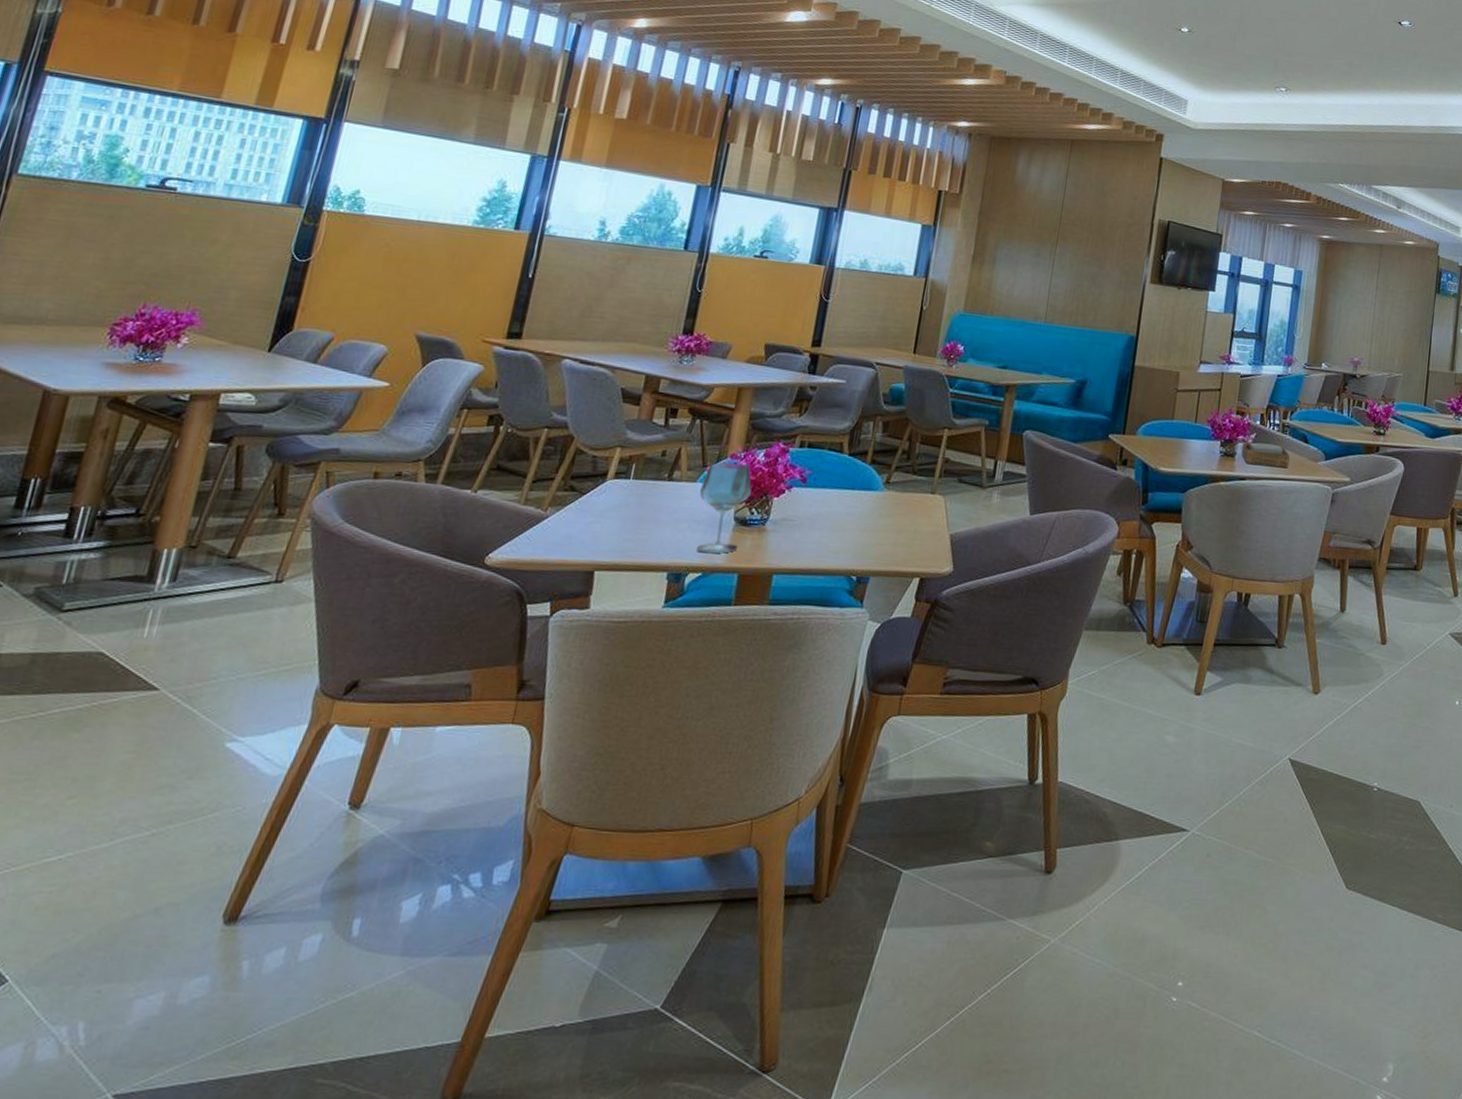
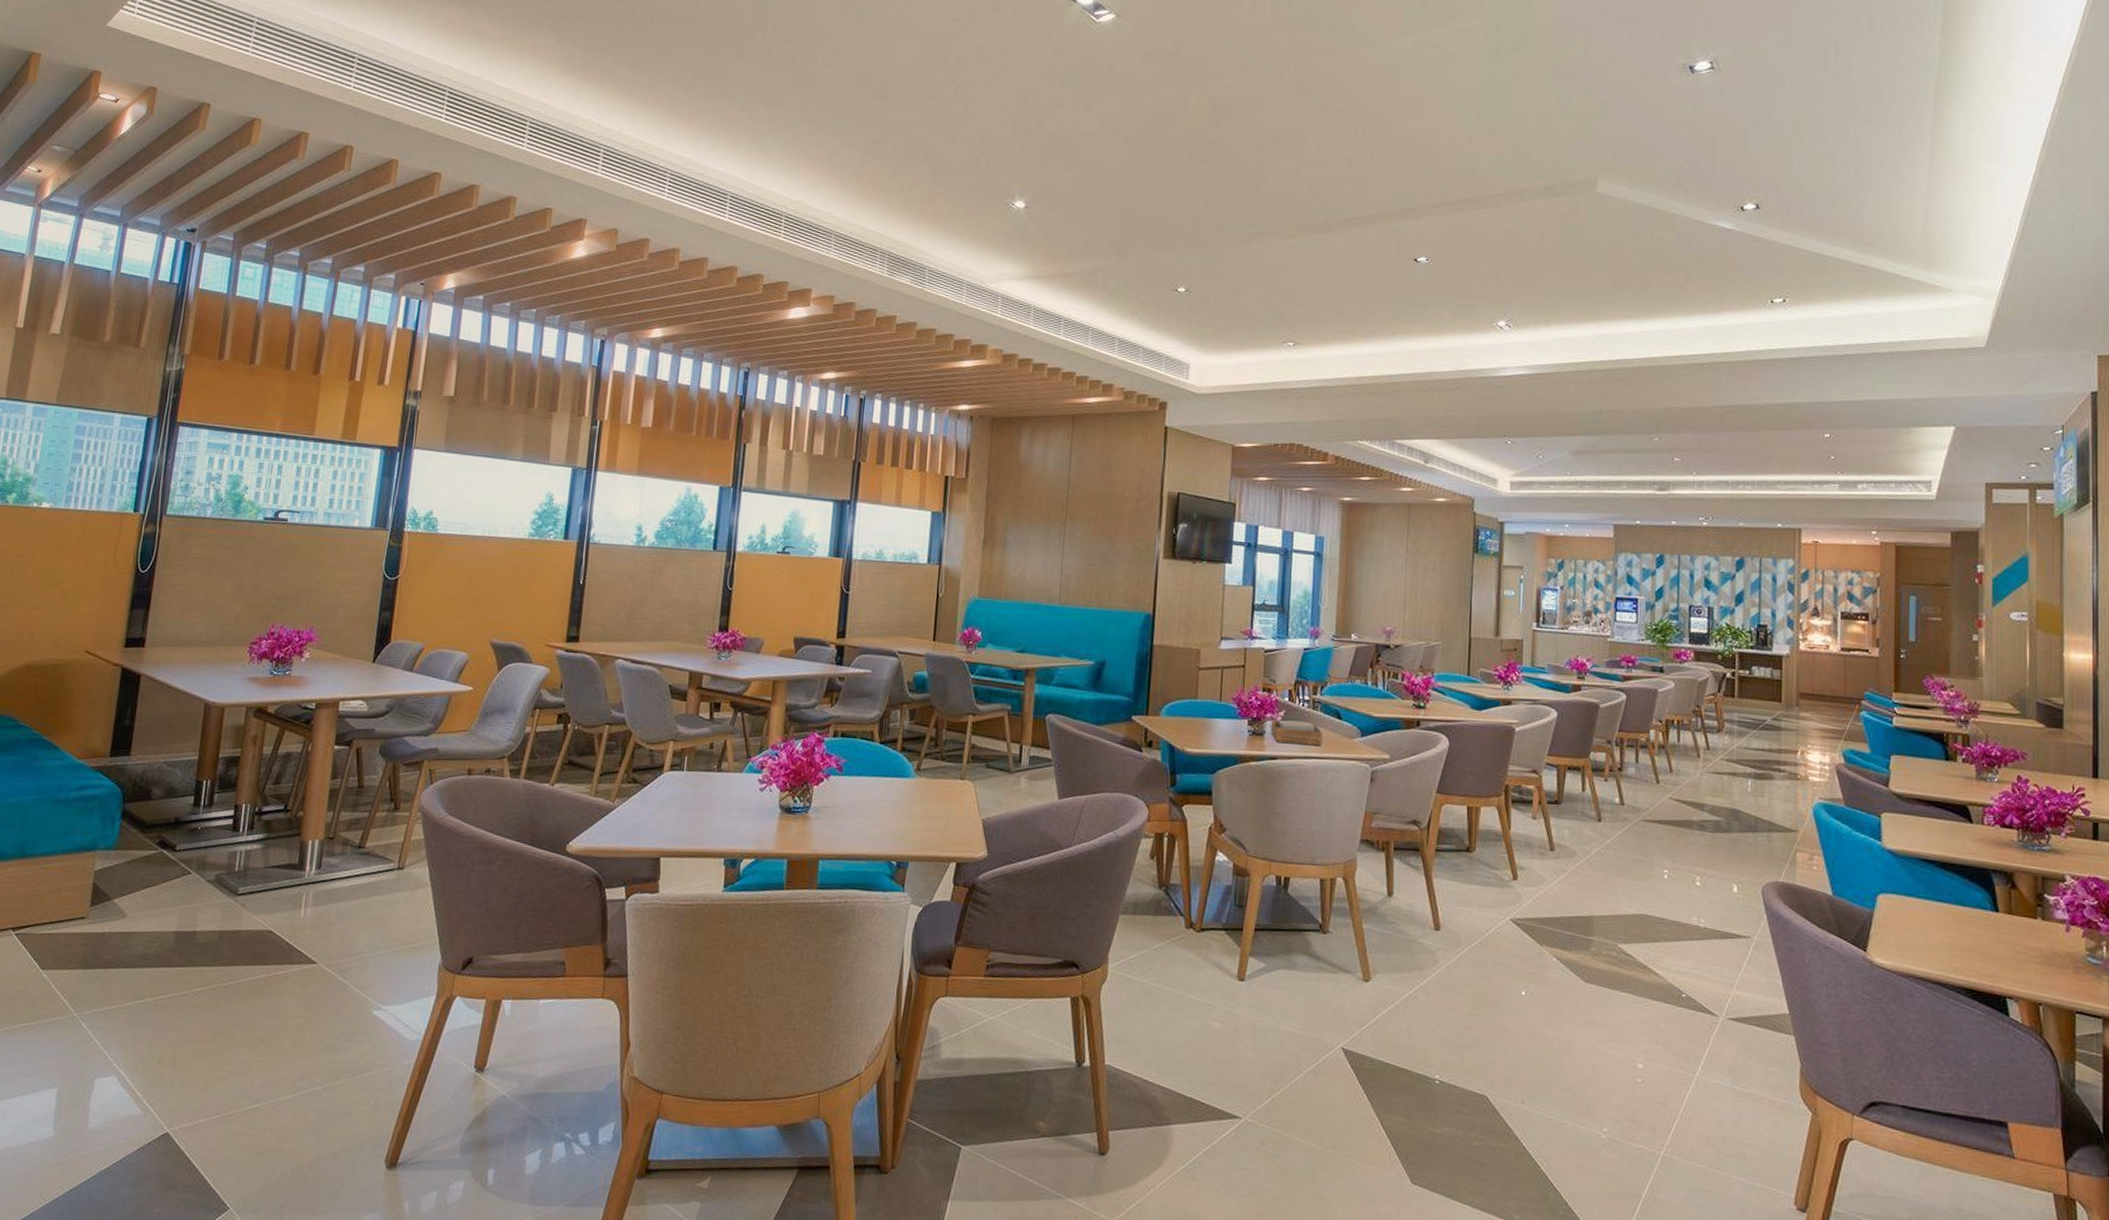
wine glass: present [696,462,752,554] -> none [746,753,794,841]

